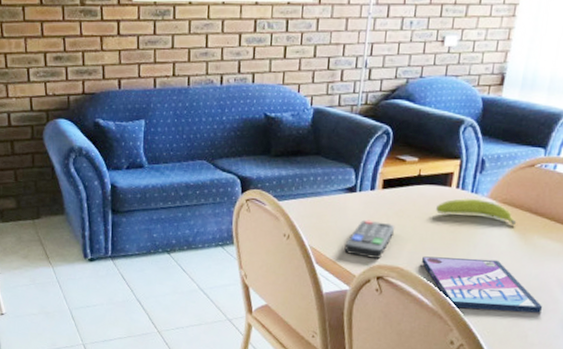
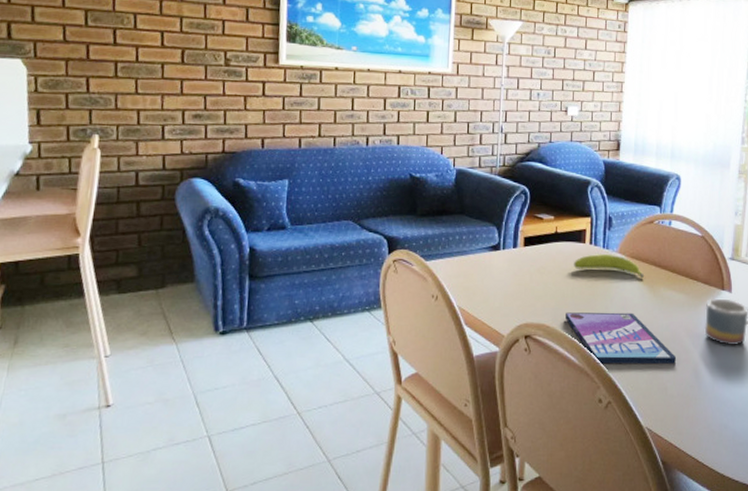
remote control: present [344,220,394,259] -> none [492,277,537,317]

